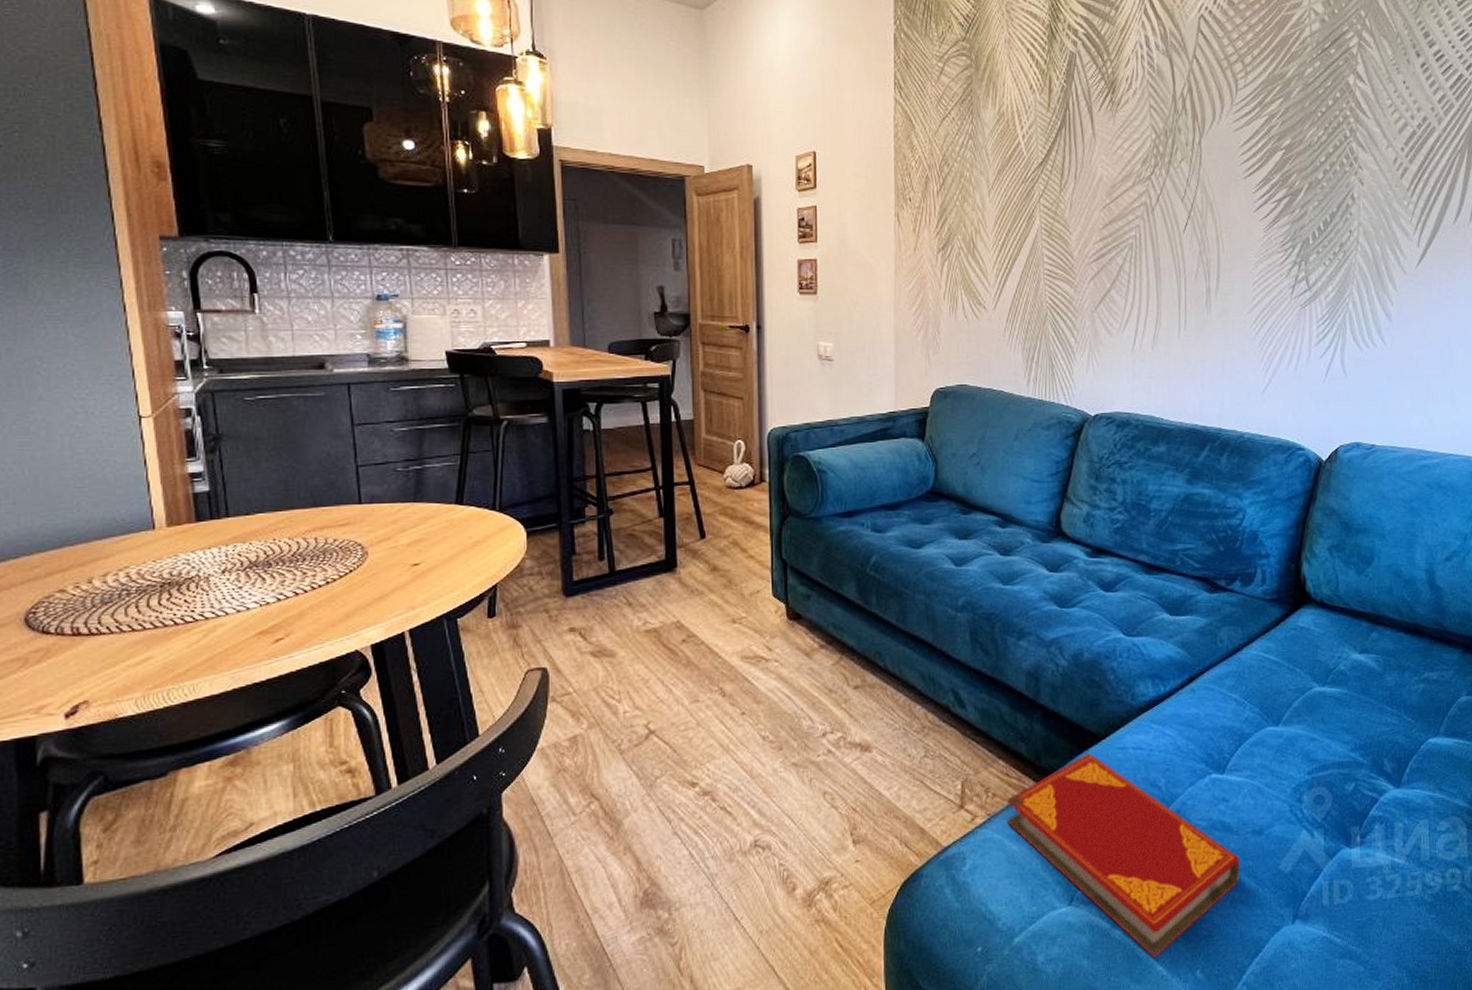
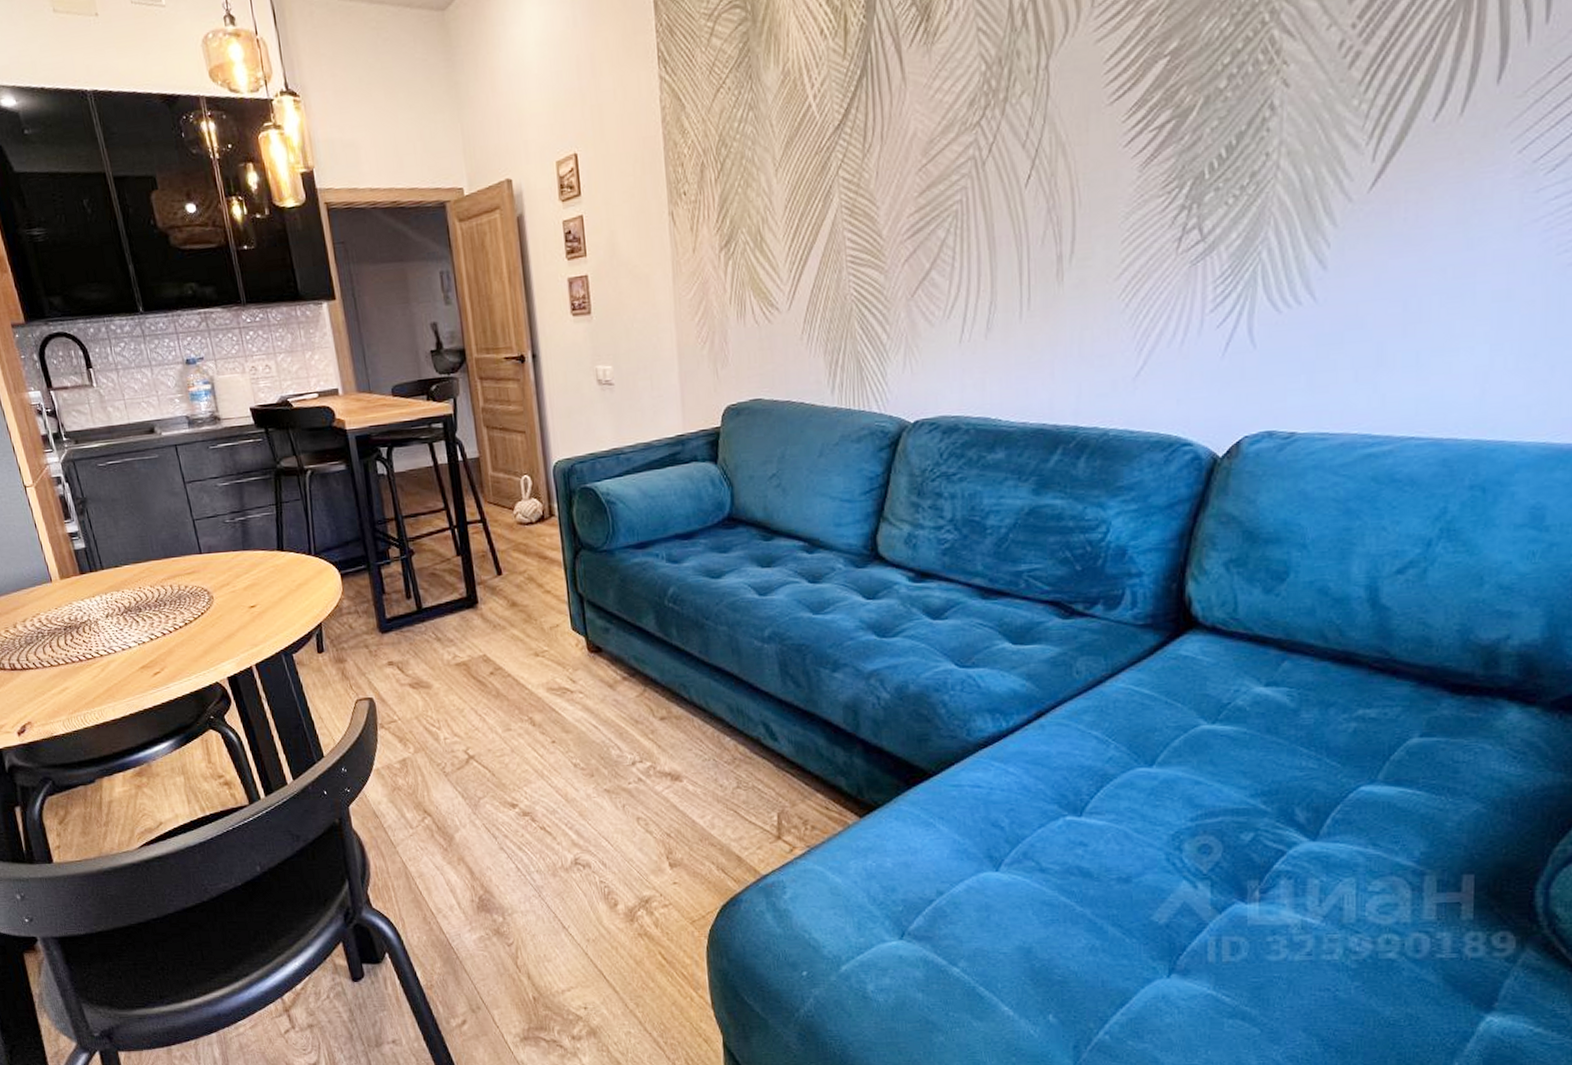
hardback book: present [1006,753,1240,958] -> none [827,789,1102,998]

